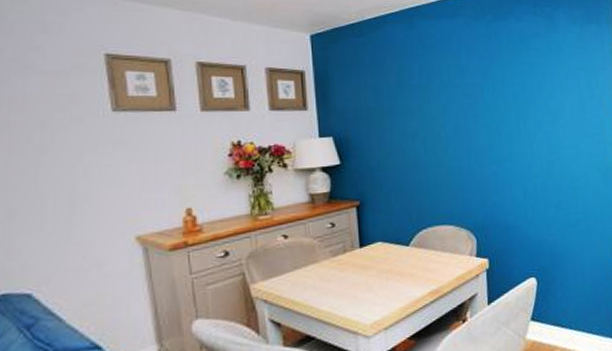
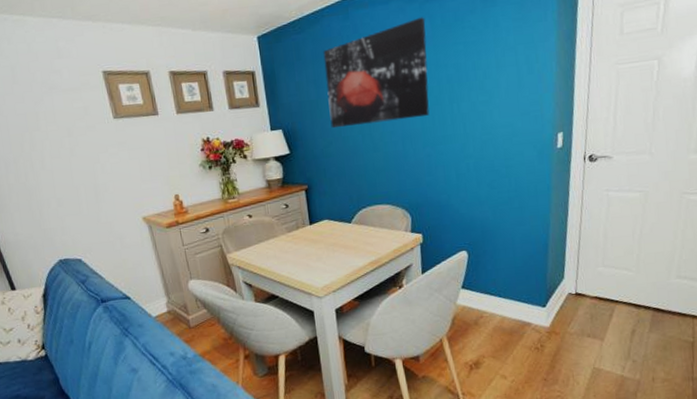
wall art: none [384,35,496,138] -> present [323,17,430,128]

